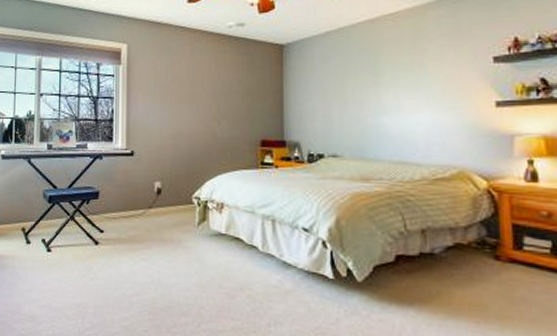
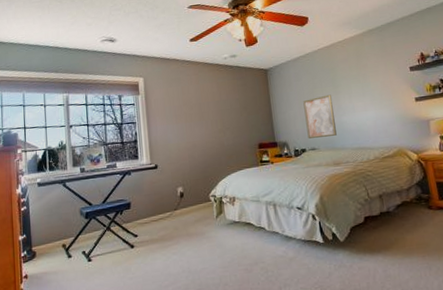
wall art: none [328,85,370,141] -> present [303,94,337,139]

